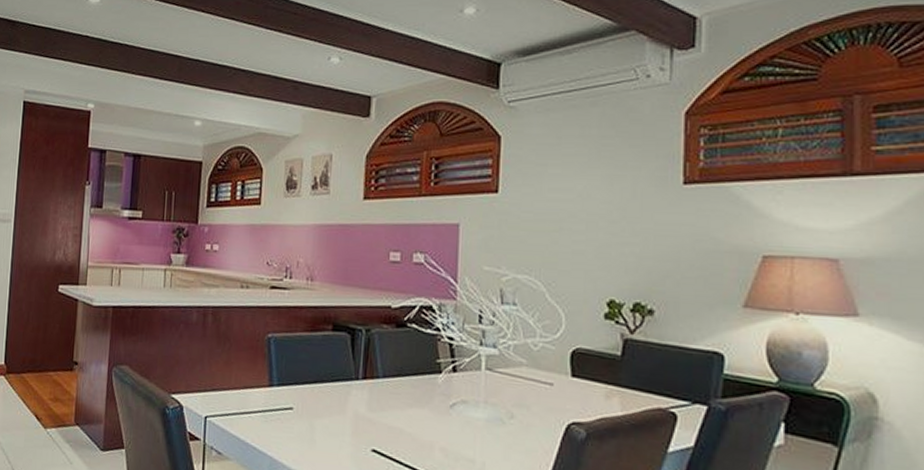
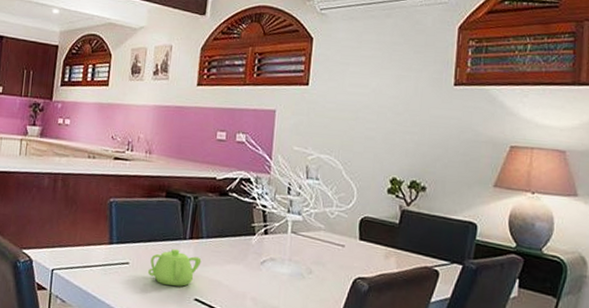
teapot: none [315,391,378,435] -> present [147,249,202,287]

